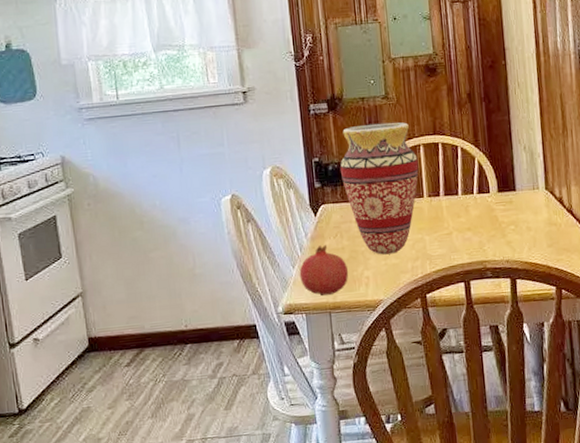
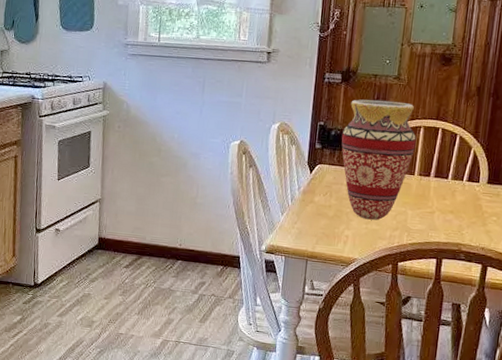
fruit: present [299,244,349,296] -> none [286,199,331,245]

